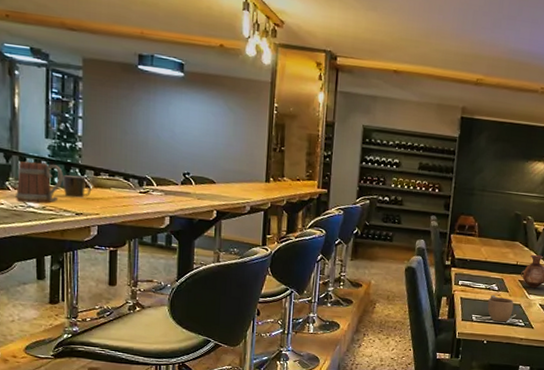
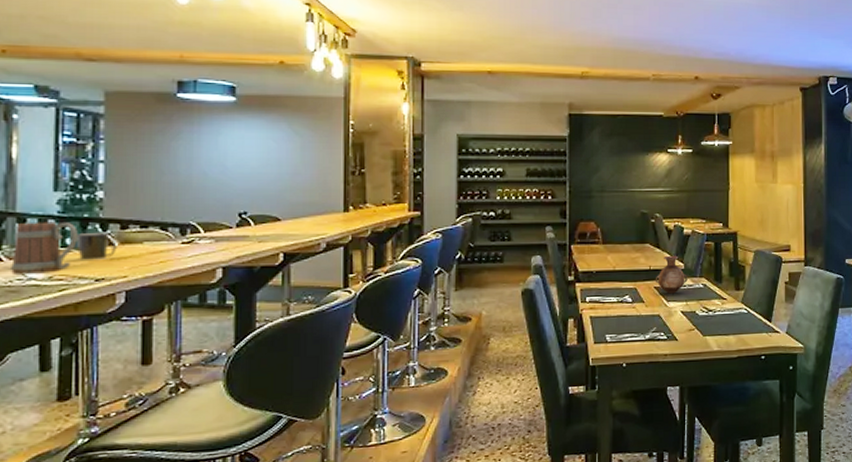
cup: present [487,294,514,322] -> none [622,307,652,339]

